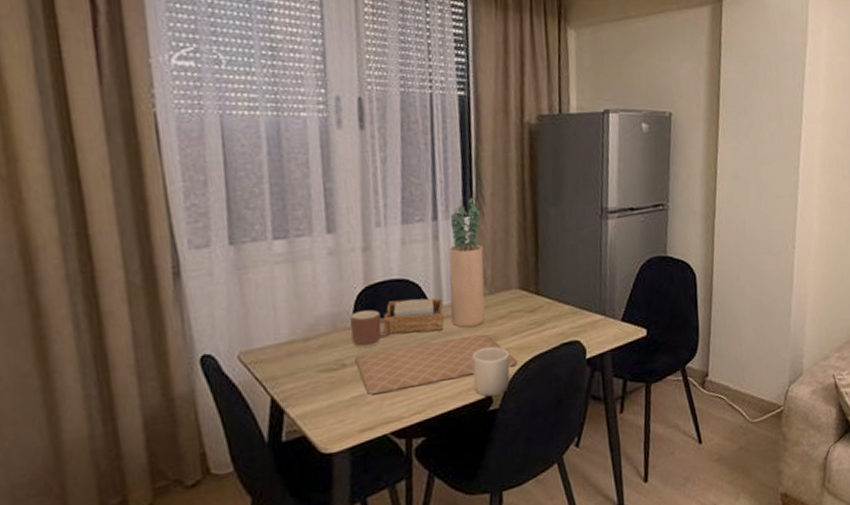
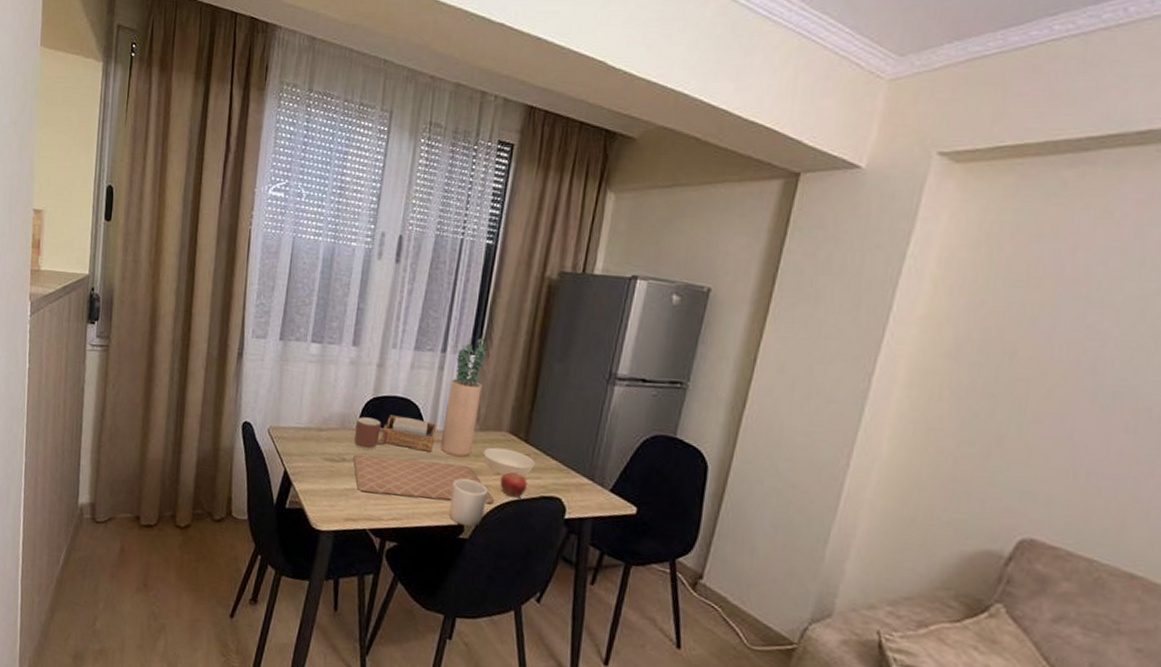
bowl: none [497,305,550,335] -> present [483,447,535,477]
fruit: none [519,326,546,353] -> present [500,472,527,498]

